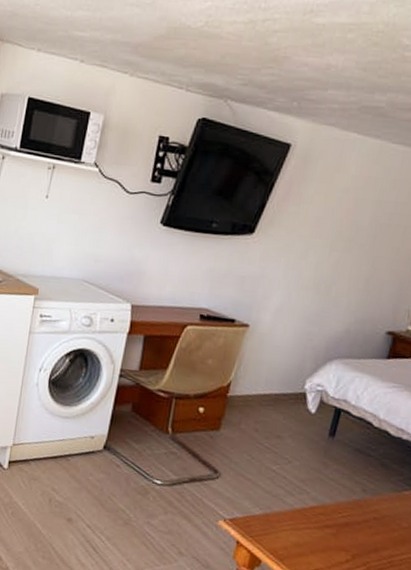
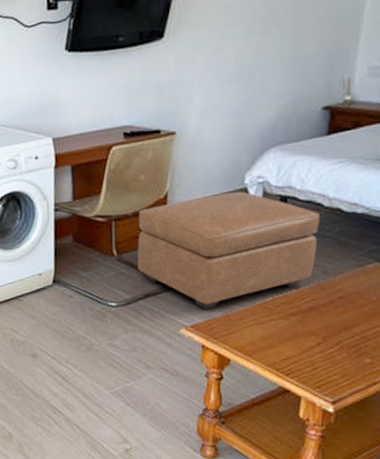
ottoman: none [189,392,369,506] -> present [137,191,321,309]

